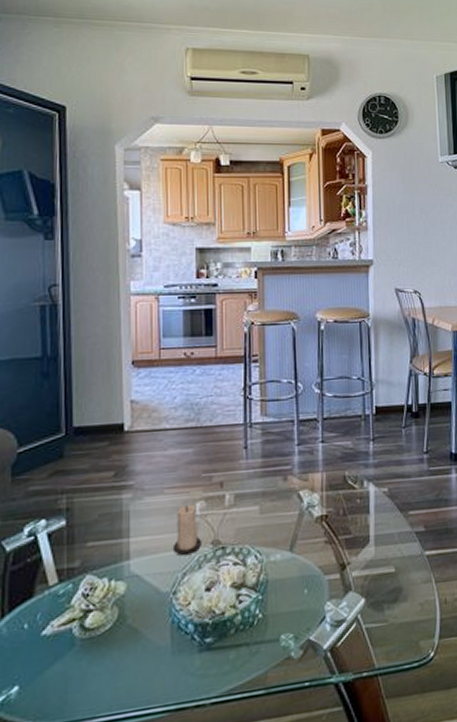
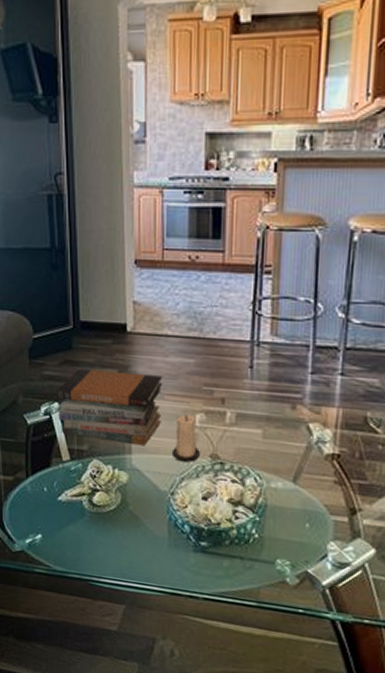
book stack: none [43,470,162,554] -> present [56,368,163,446]

